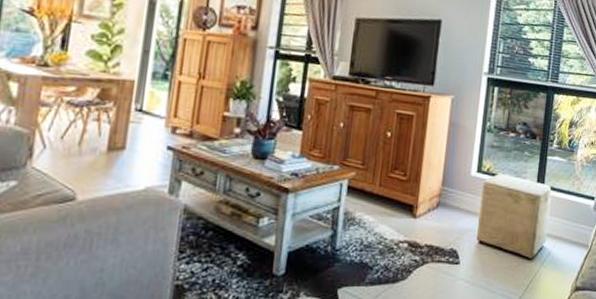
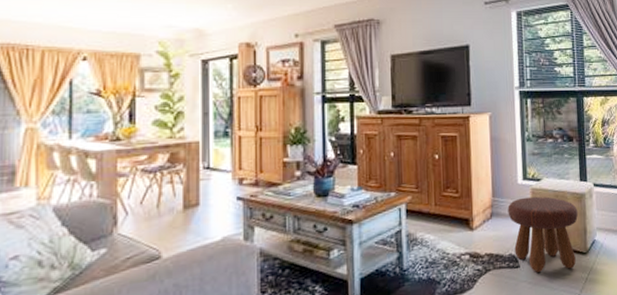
footstool: none [455,191,530,273] -> present [507,196,578,272]

